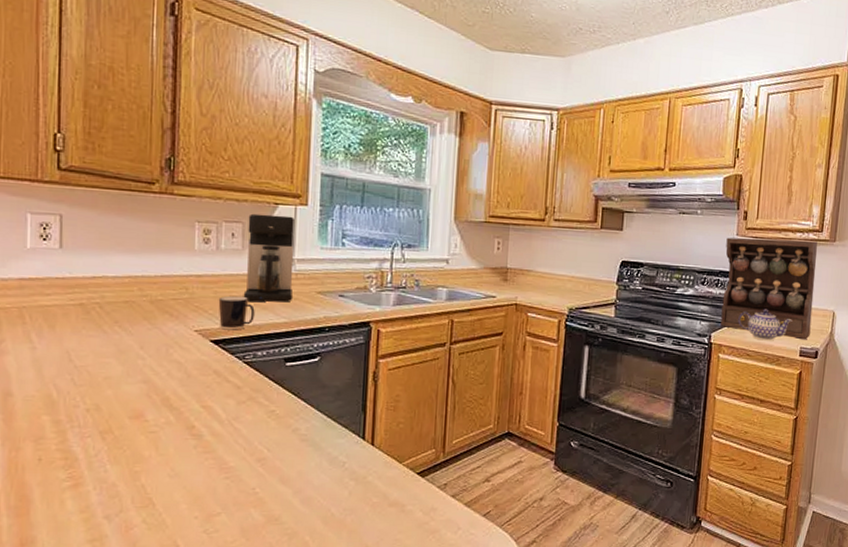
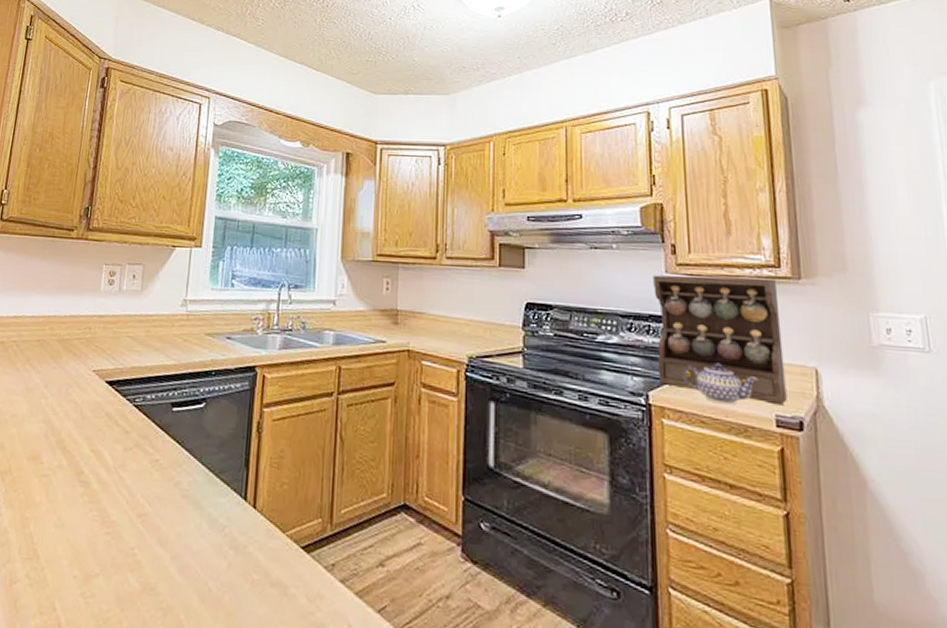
mug: present [218,295,255,330] -> none [115,336,148,372]
coffee maker: present [243,213,295,302] -> none [138,256,189,344]

